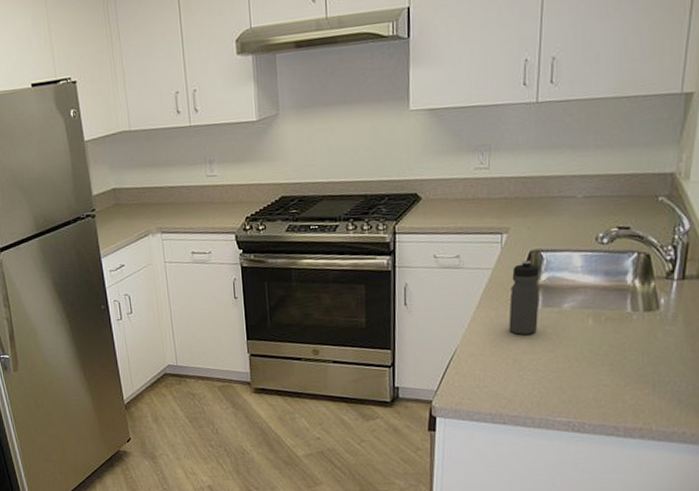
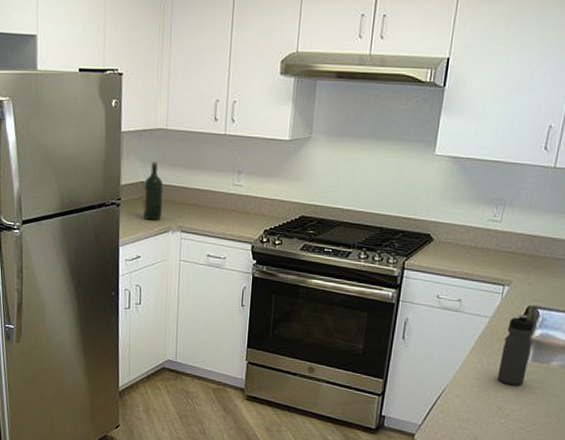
wine bottle: none [116,166,139,226] -> present [142,162,164,220]

